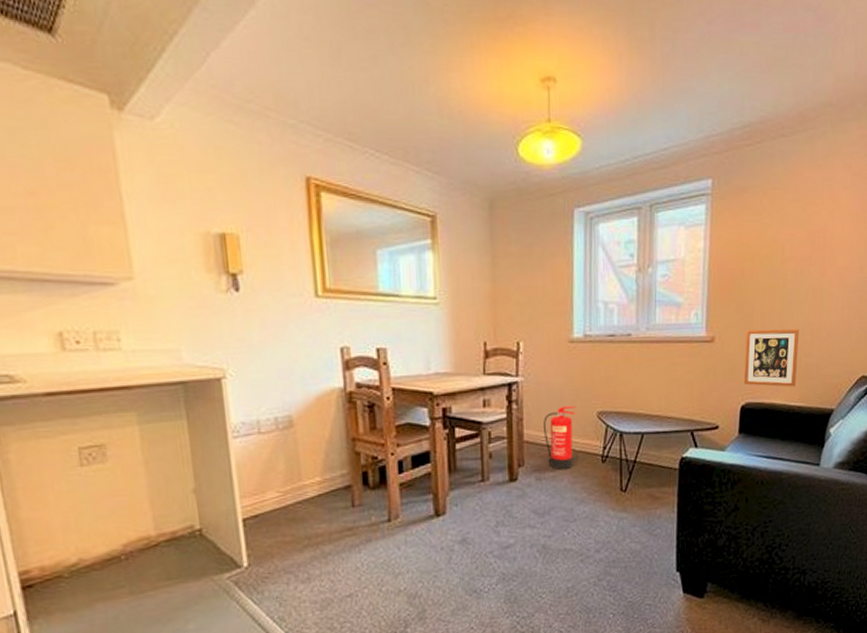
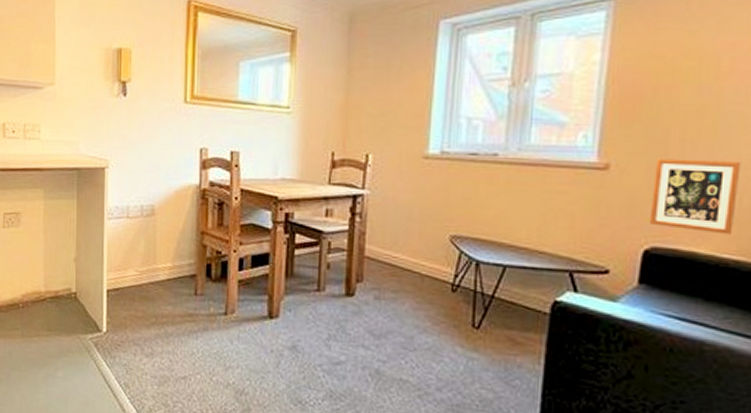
fire extinguisher: present [544,405,577,470] -> none [387,225,427,293]

